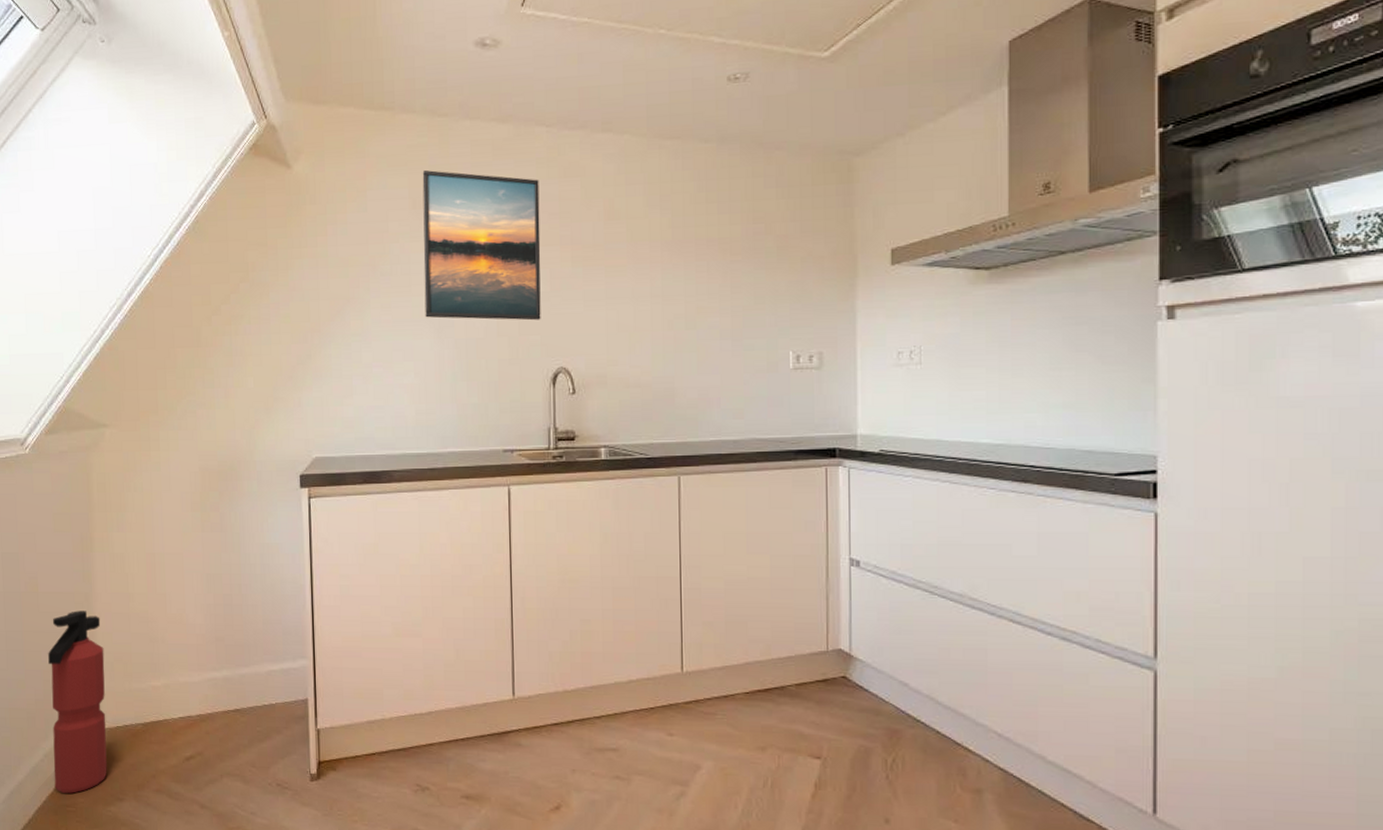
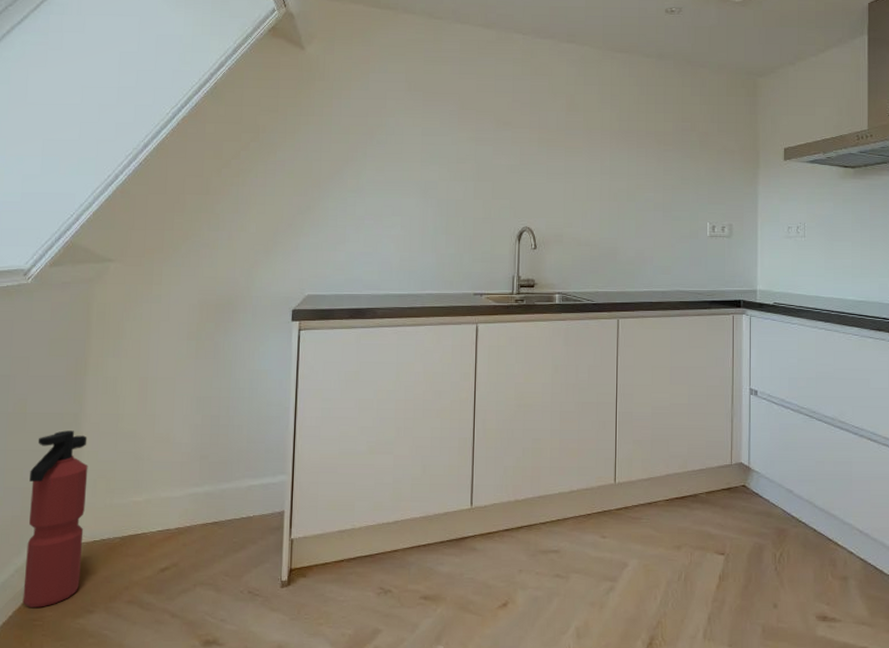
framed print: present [422,170,541,321] -> none [413,61,515,188]

